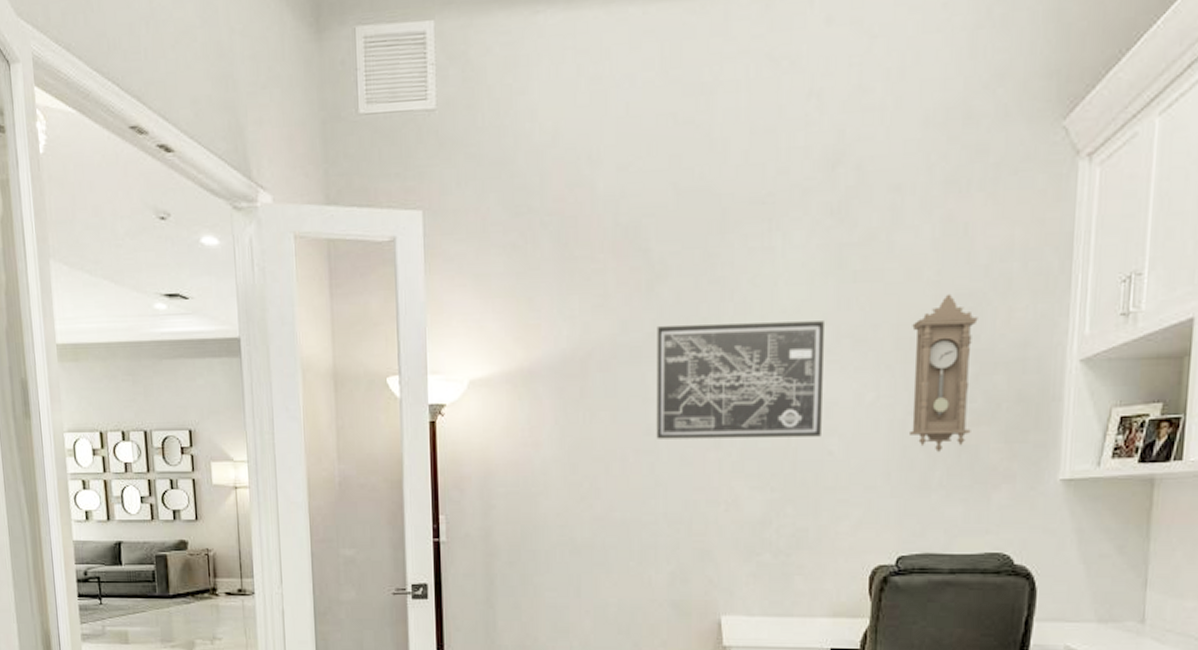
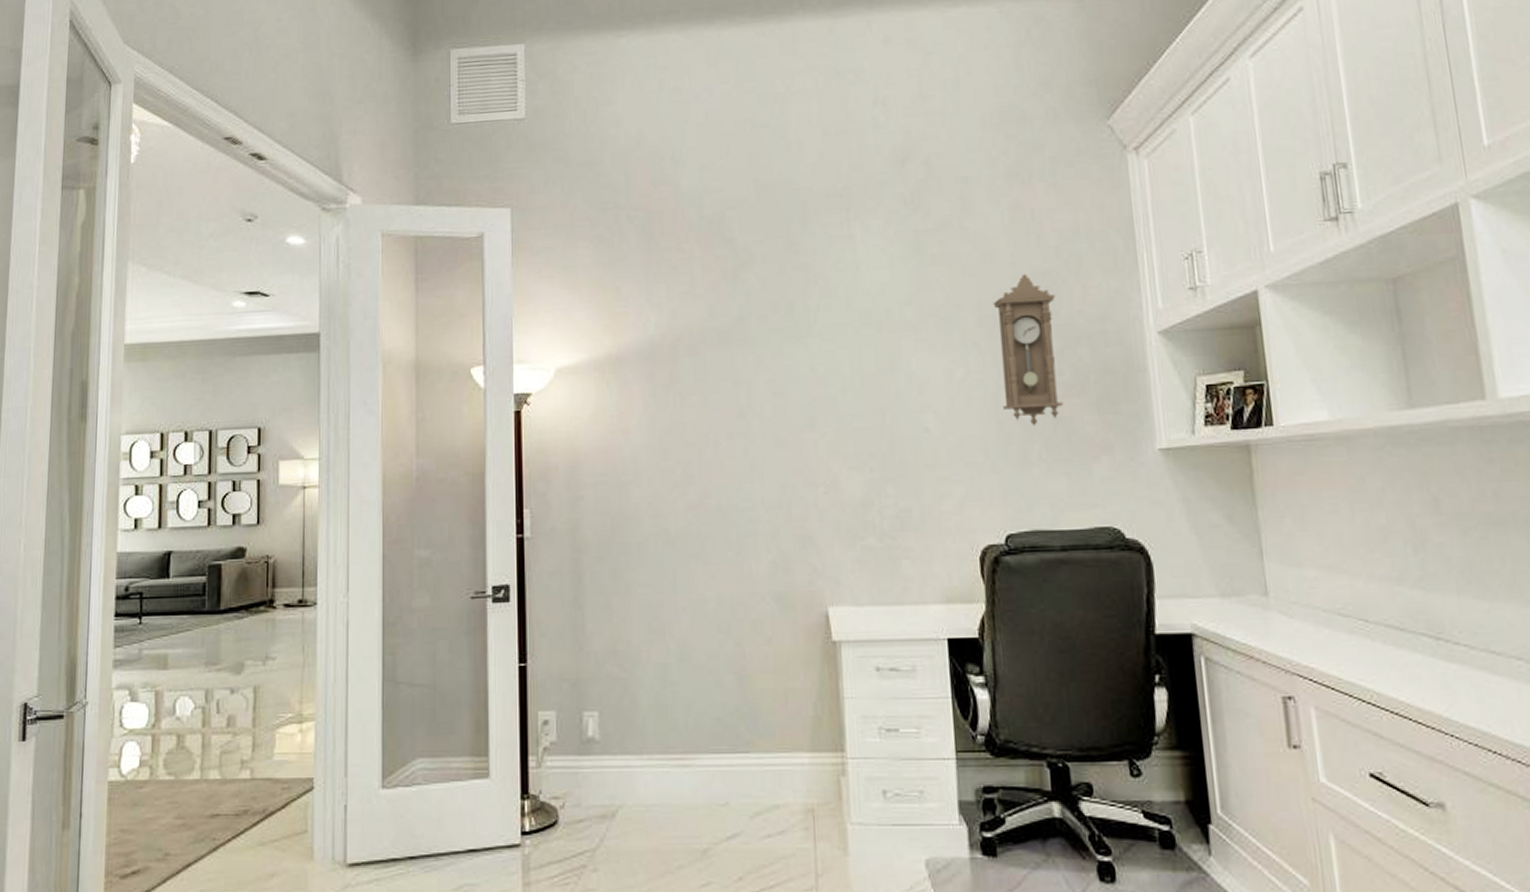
wall art: present [656,321,824,439] -> none [744,302,916,422]

